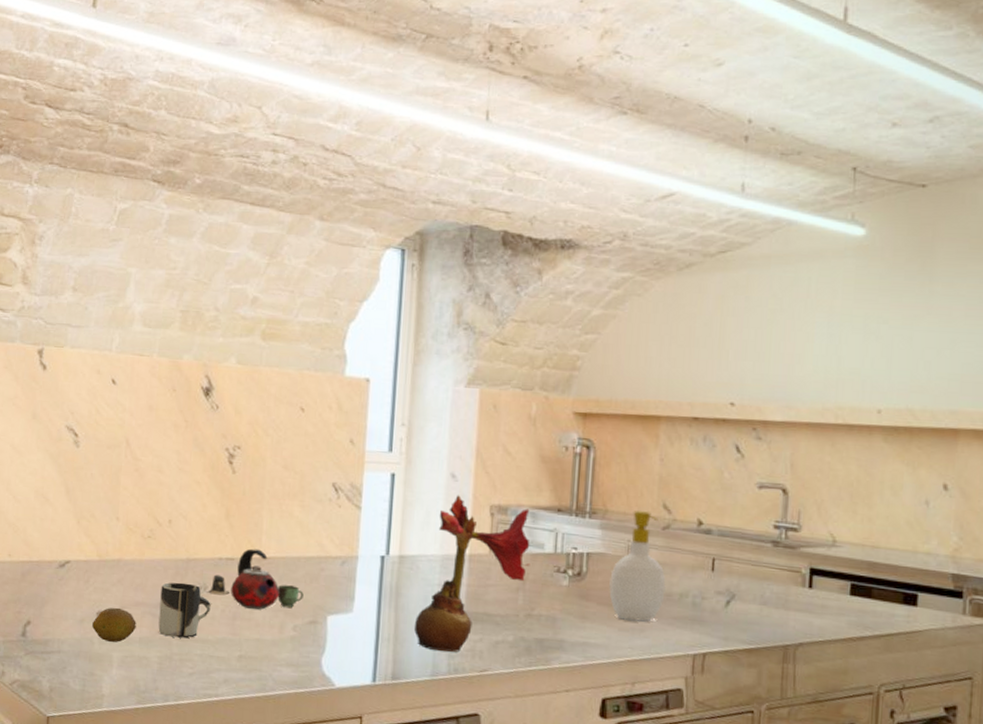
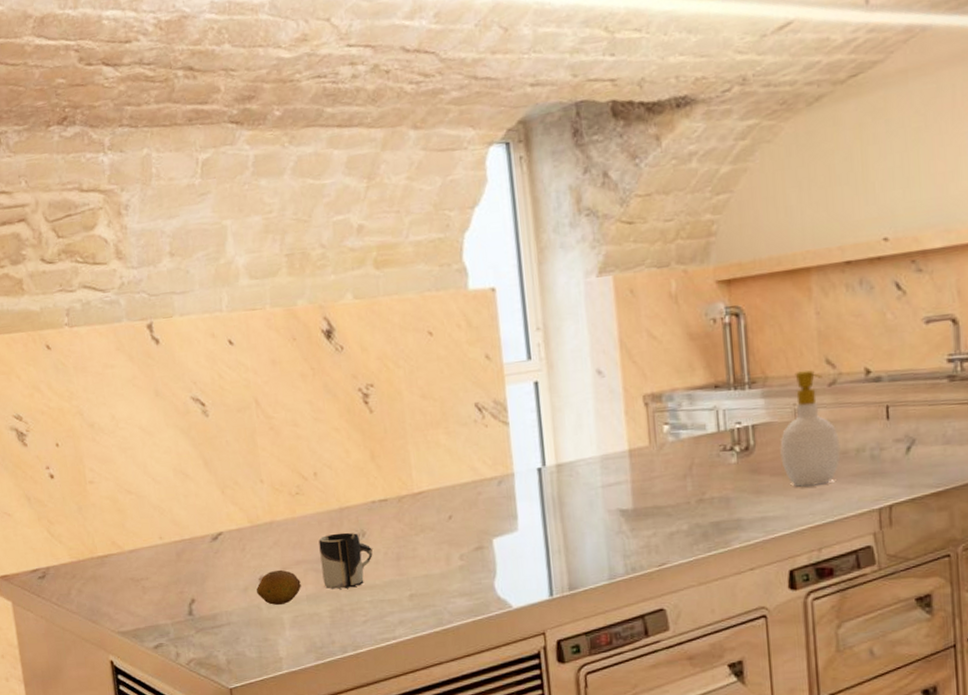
kettle: present [207,548,304,610] -> none [366,485,465,547]
flower: present [413,495,530,652] -> none [583,391,694,554]

